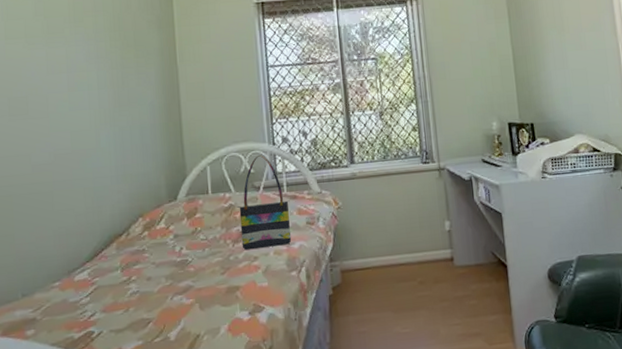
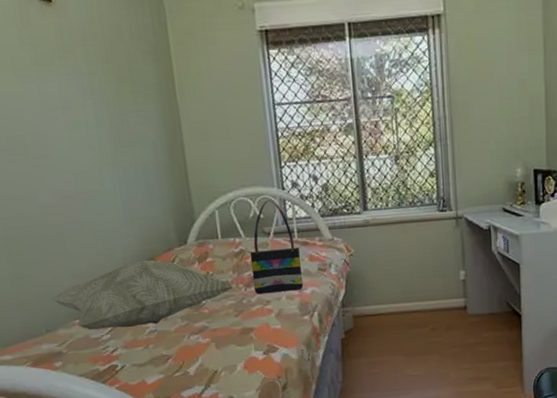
decorative pillow: none [31,217,221,293] -> present [50,260,233,330]

